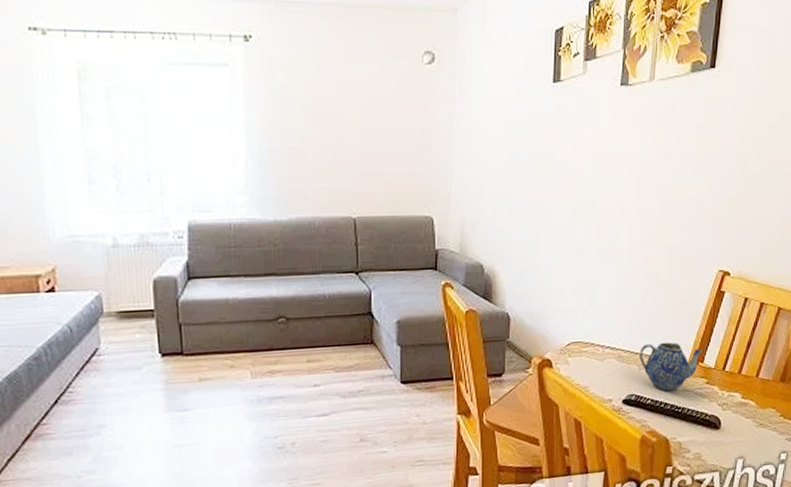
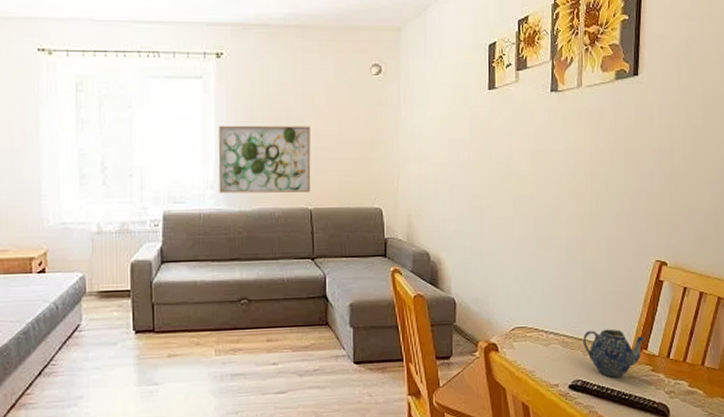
wall art: none [249,122,355,201] -> present [218,125,311,194]

